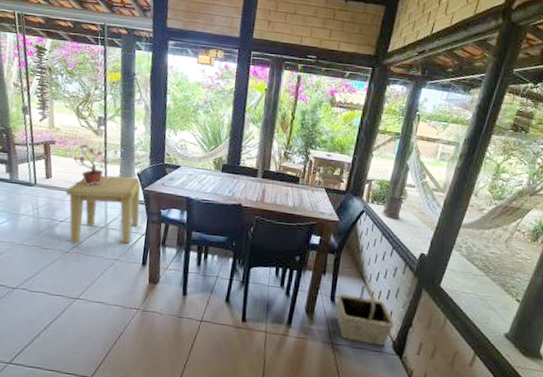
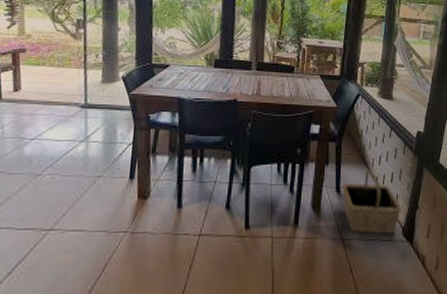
side table: present [65,175,143,244] -> none [37,81,128,163]
potted plant: present [73,144,110,185] -> none [47,50,91,95]

